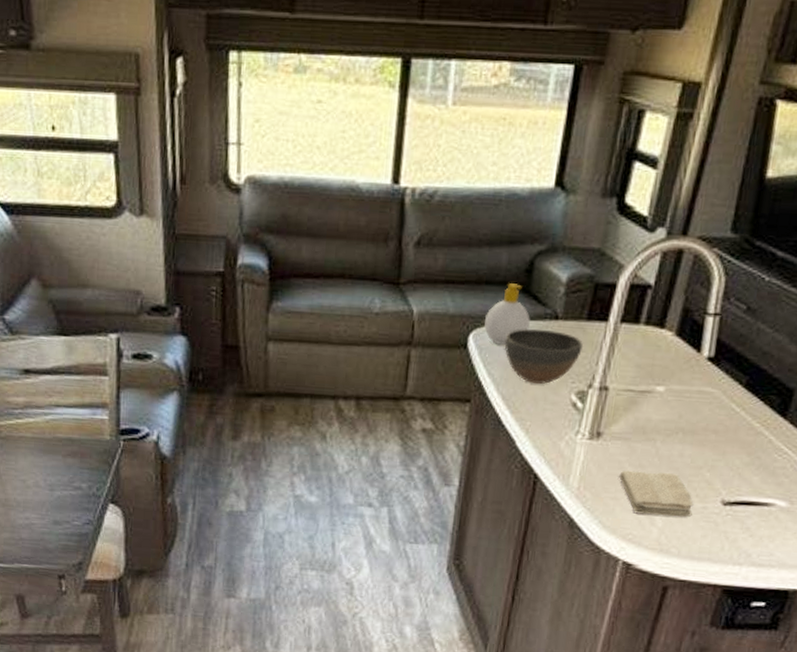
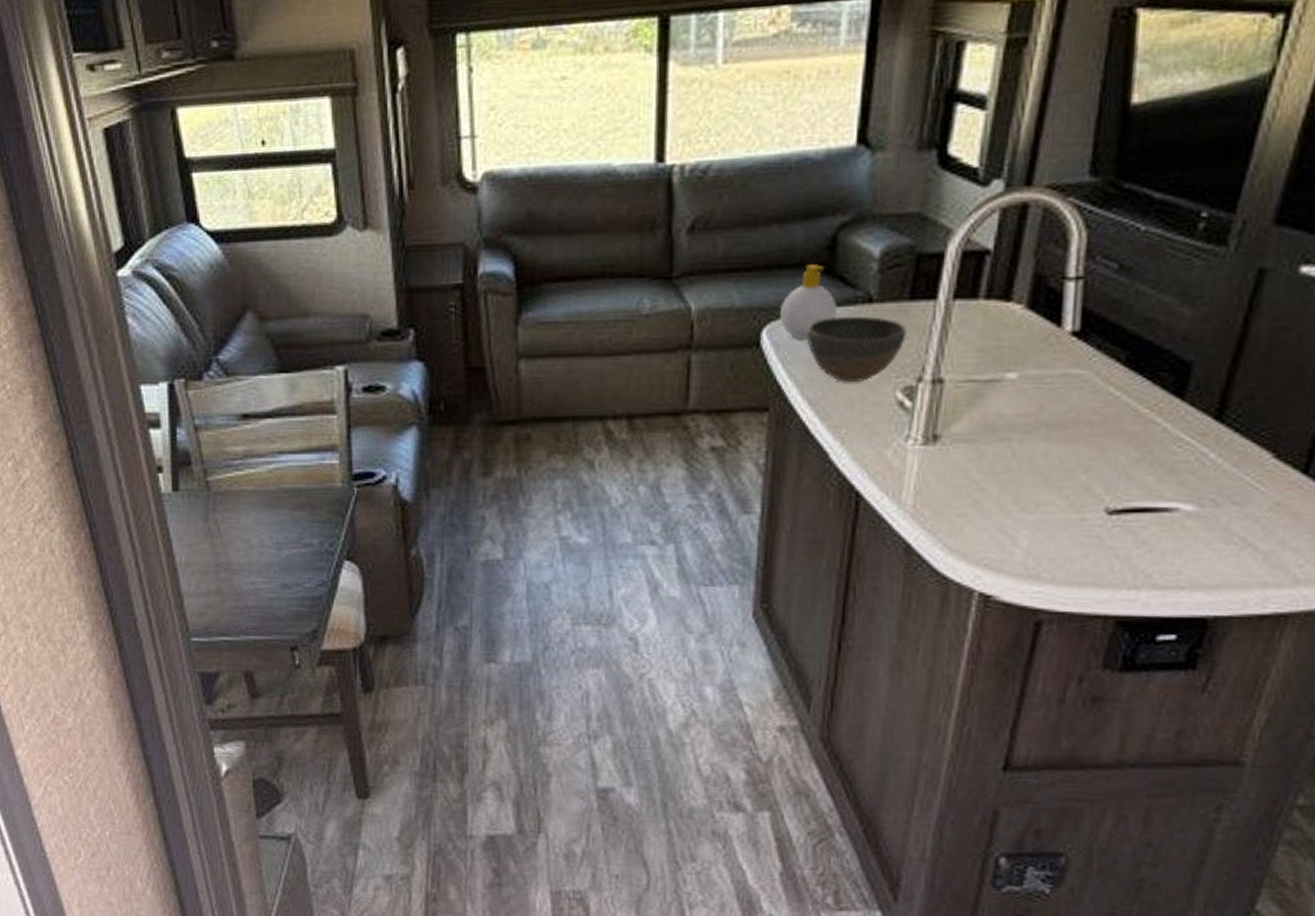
washcloth: present [619,470,694,517] -> none [966,478,1068,533]

